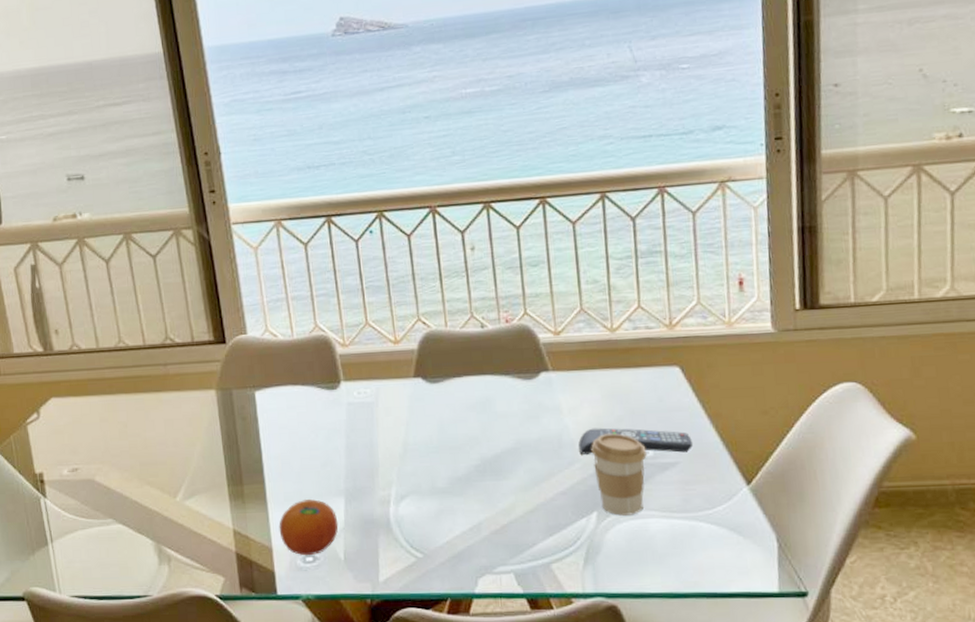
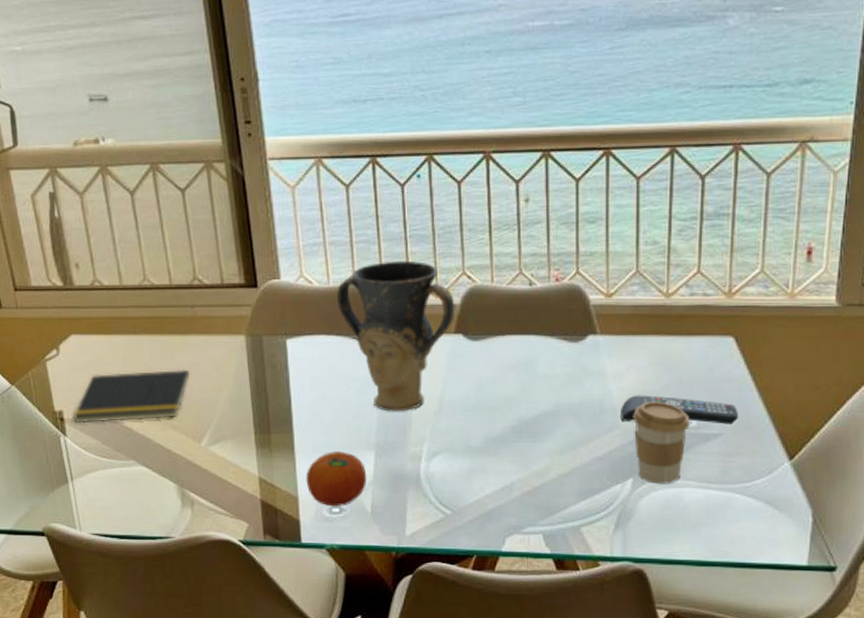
notepad: none [52,425,165,484] -> present [72,369,190,424]
vase: none [301,310,413,457] -> present [337,260,455,412]

